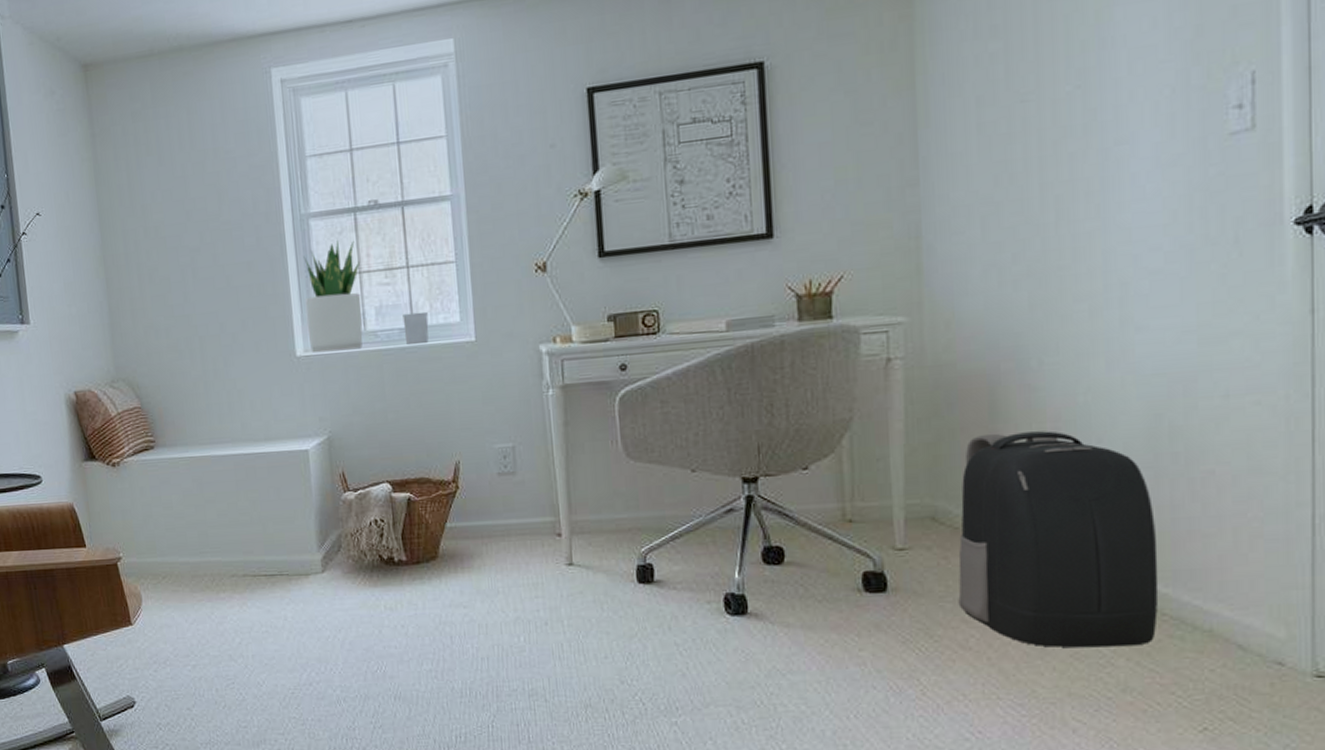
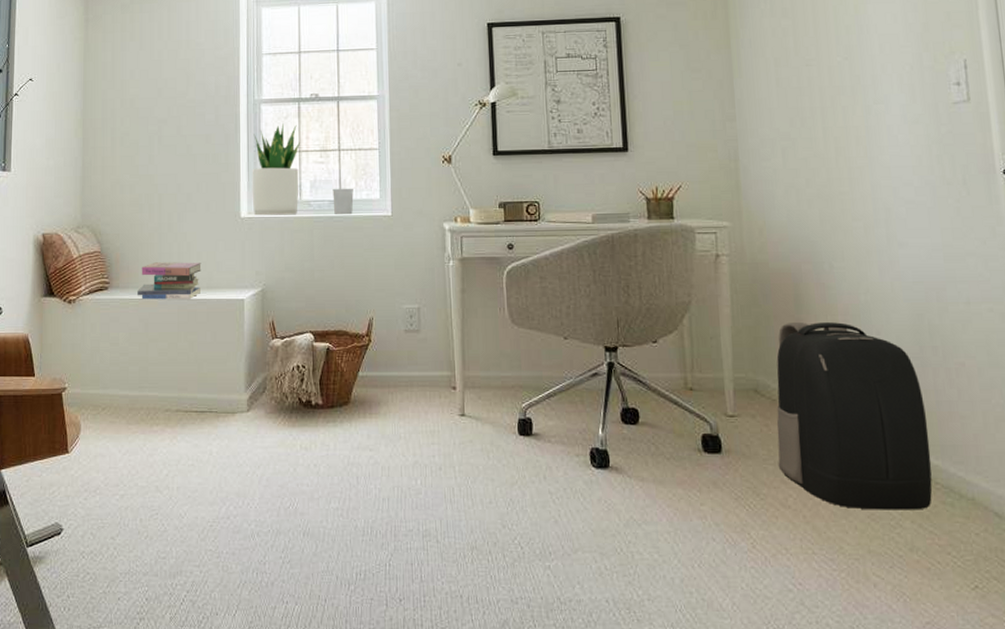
books: none [187,412,258,458] -> present [137,262,202,300]

